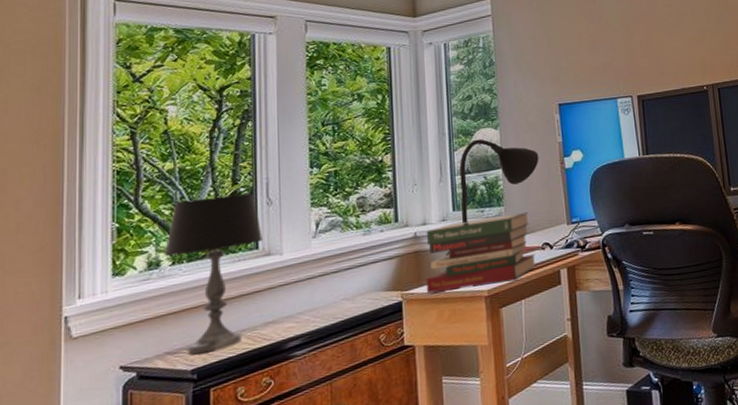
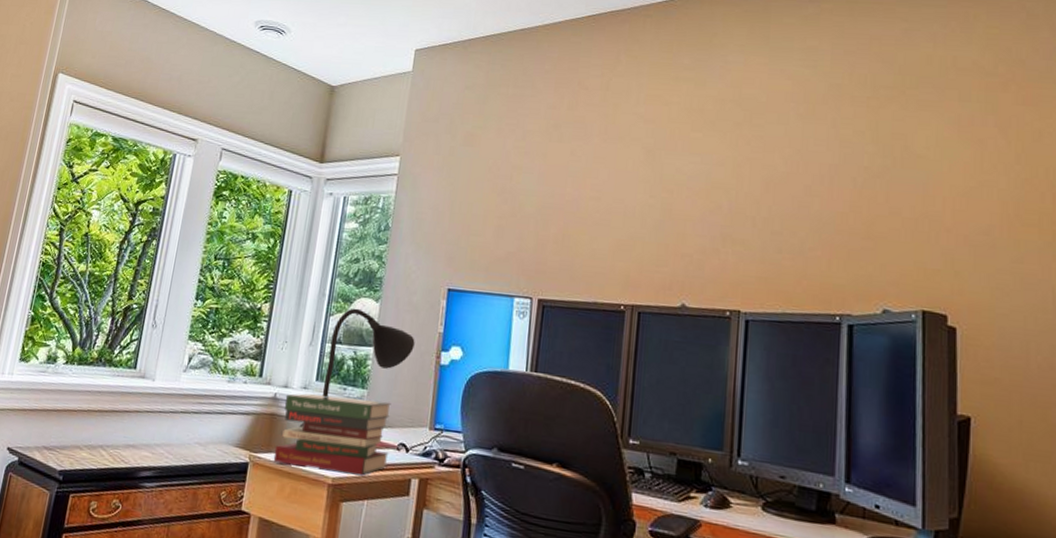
table lamp: present [163,193,263,355] -> none [60,303,144,459]

